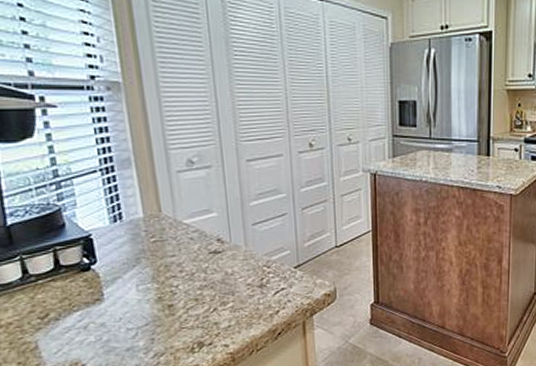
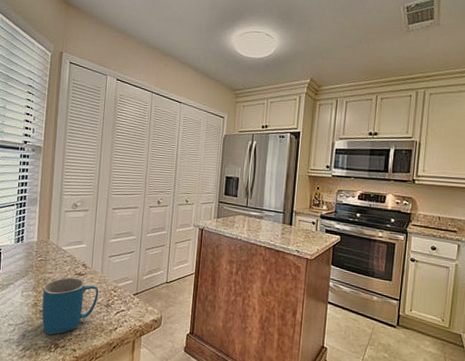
mug: none [167,256,247,333] -> present [41,277,99,335]

